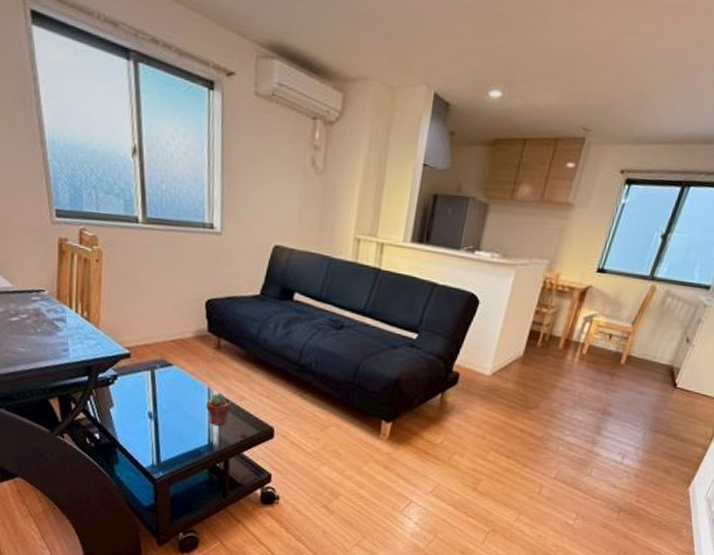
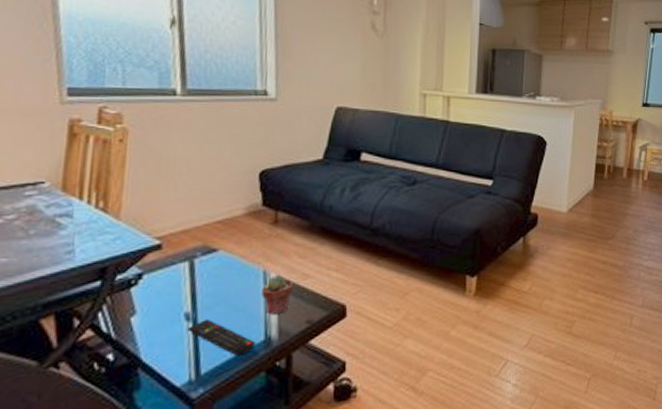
remote control: none [150,419,201,454] -> present [187,318,255,357]

